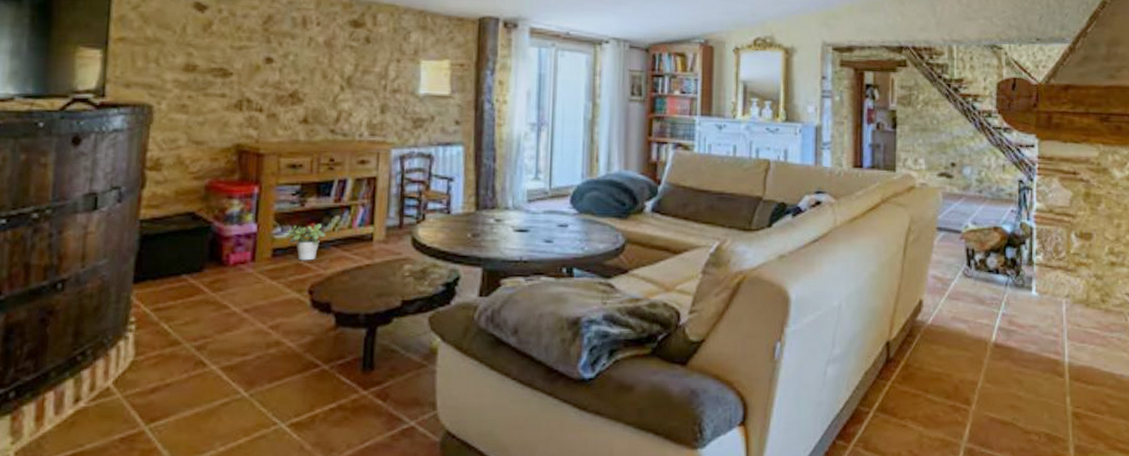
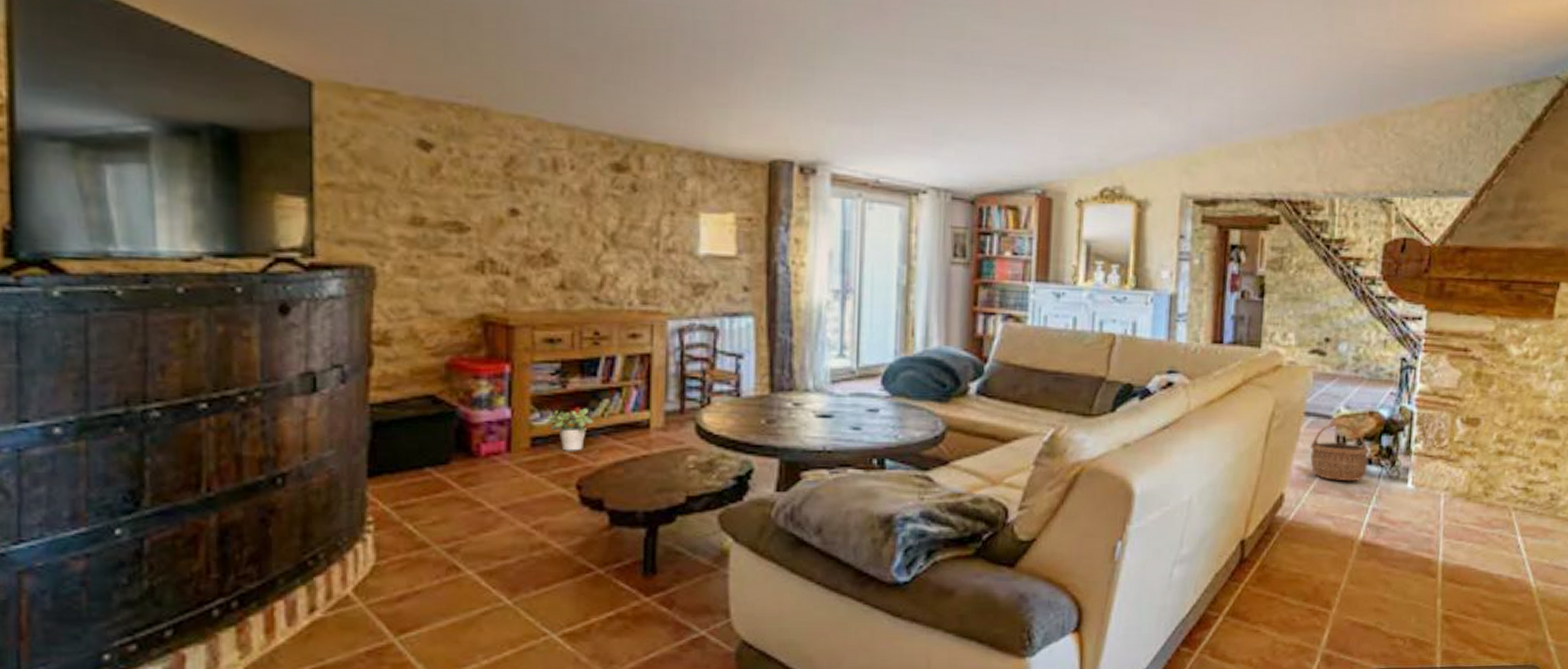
wicker basket: none [943,237,996,288] -> present [1310,423,1370,481]

